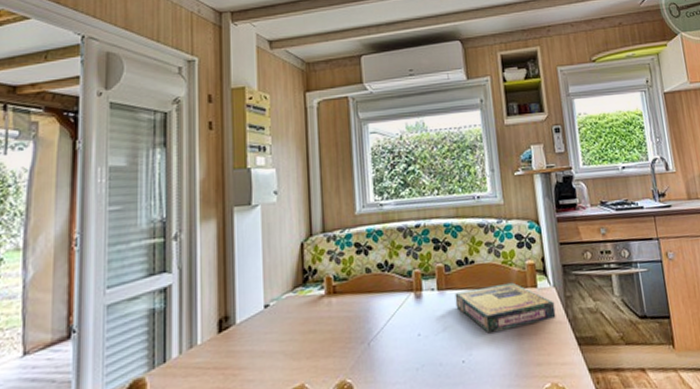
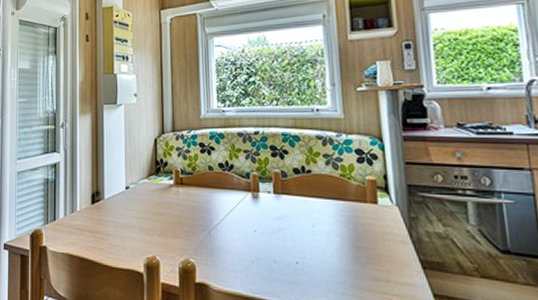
video game box: present [455,282,556,334] -> none [290,195,398,241]

